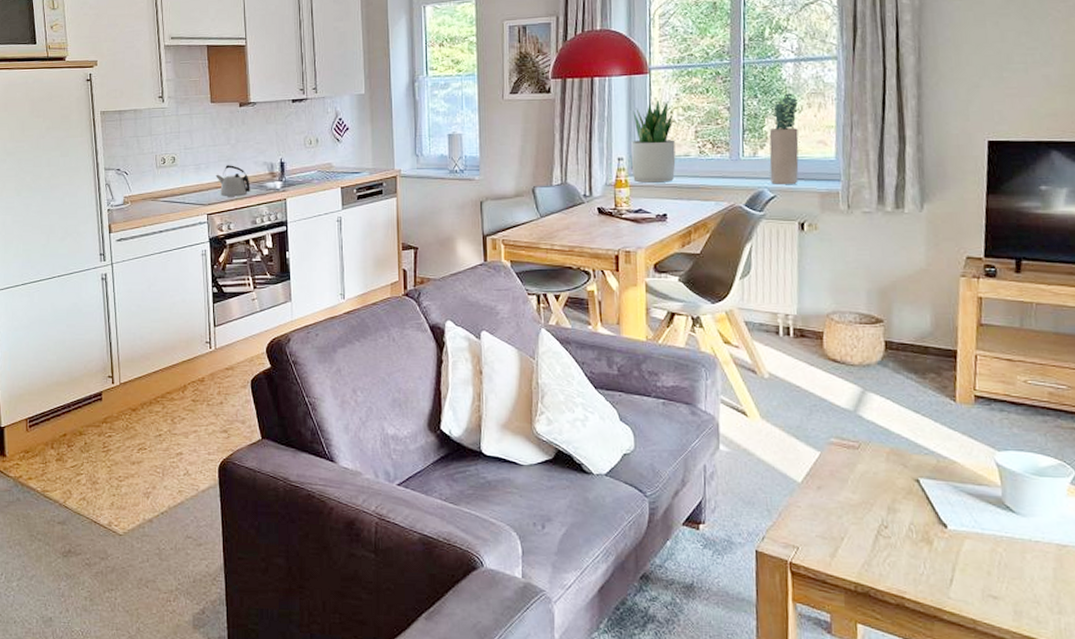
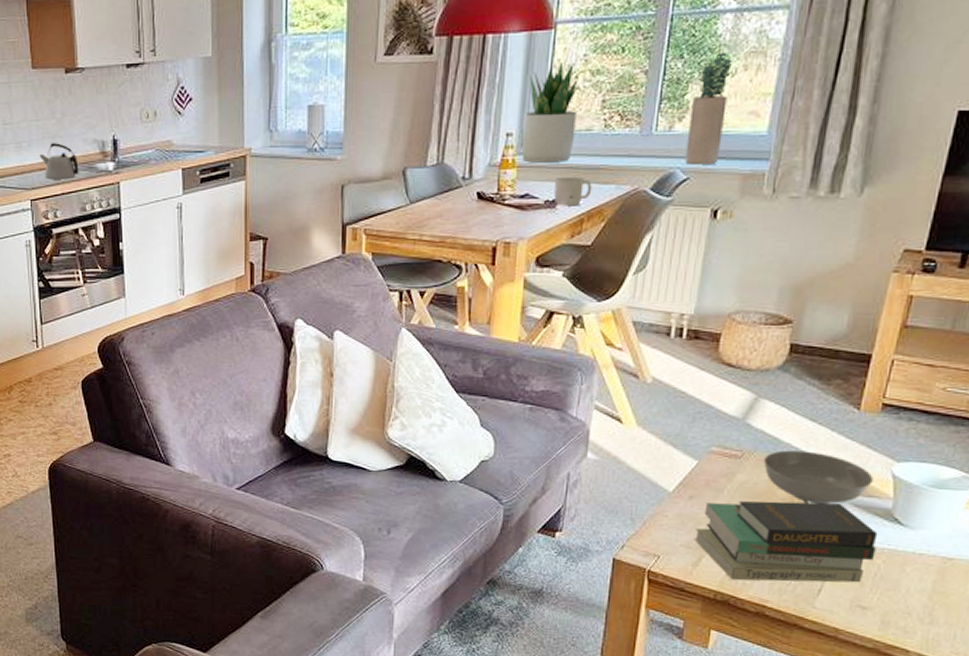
mug: none [662,194,695,220] -> present [554,176,592,206]
books: none [827,490,996,572] -> present [693,501,878,583]
bowl: none [879,440,980,493] -> present [763,450,874,505]

